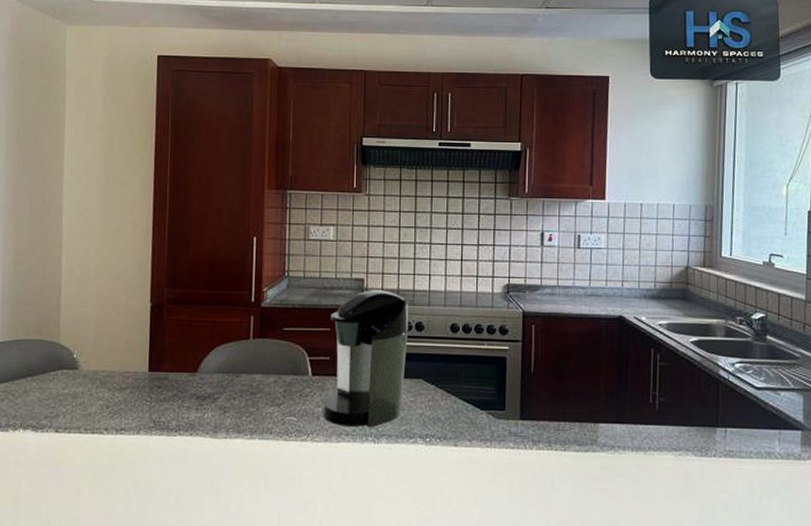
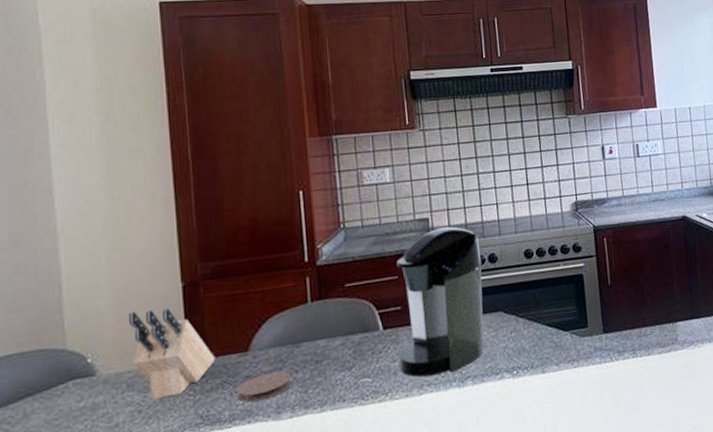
knife block: none [106,321,170,399] -> present [128,308,215,400]
coaster: none [184,394,230,418] -> present [237,371,292,403]

